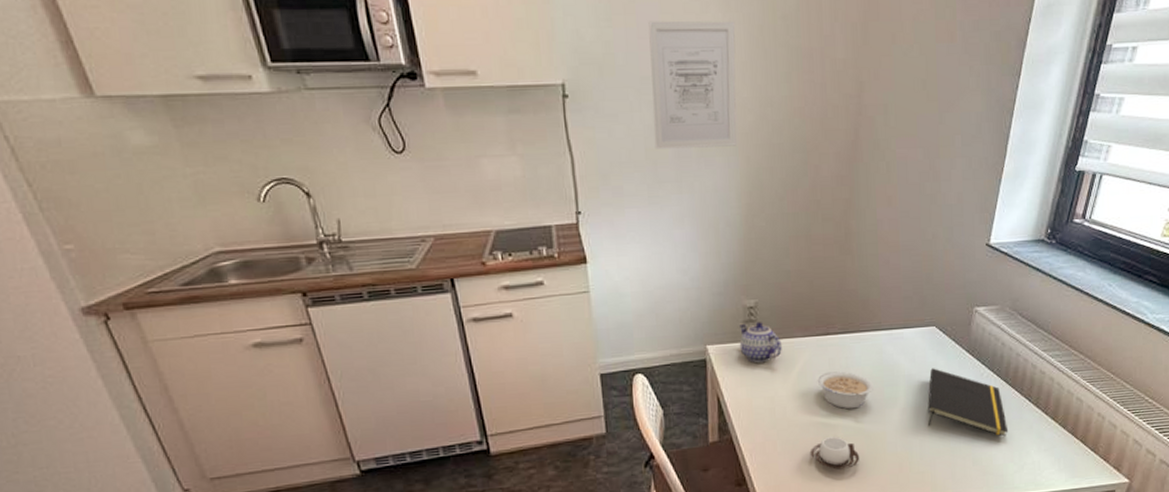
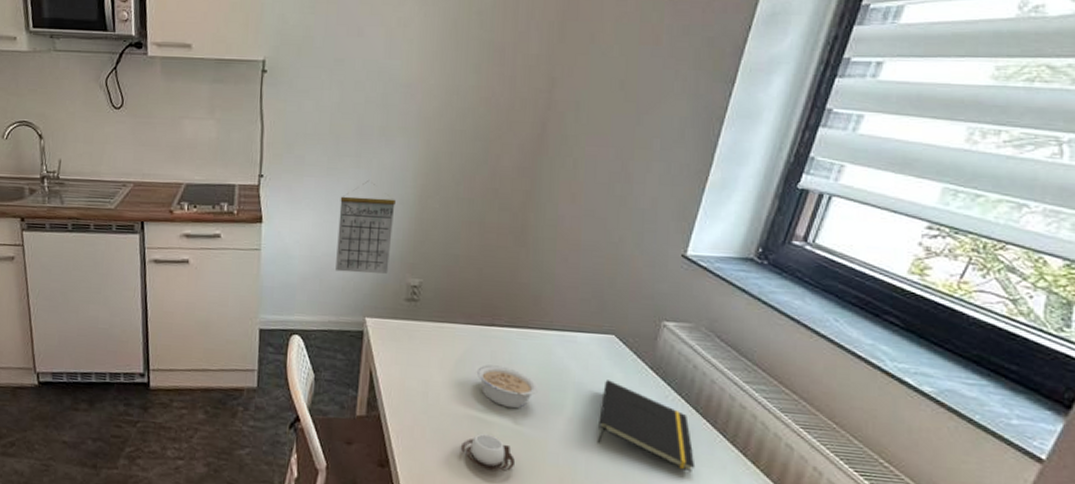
wall art: present [648,20,737,149] -> none [339,10,431,129]
calendar: none [666,206,724,303] -> present [336,181,396,274]
teapot: present [739,322,782,364] -> none [398,301,443,344]

